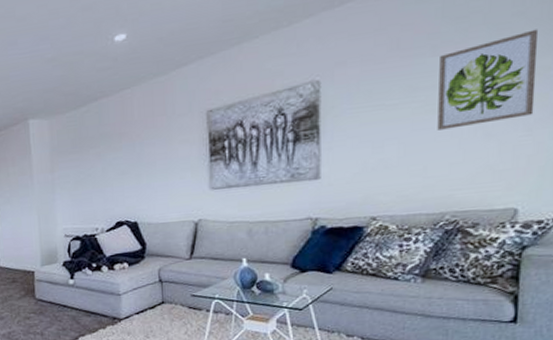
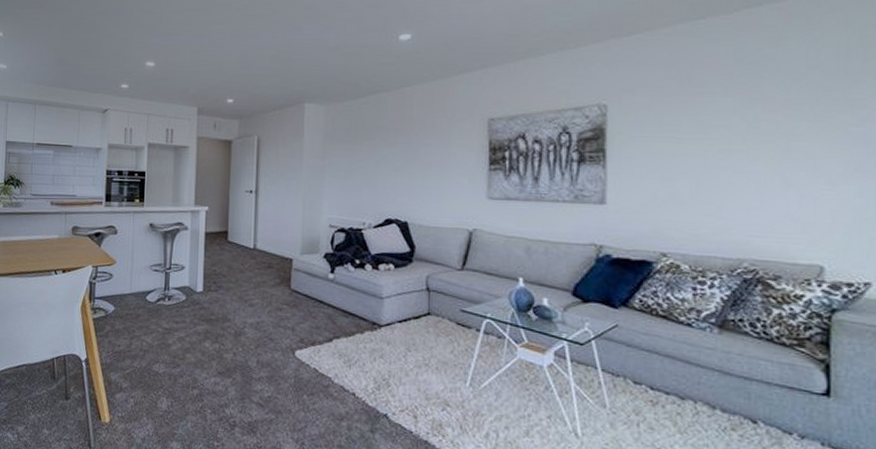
wall art: present [437,29,538,130] -> none [732,84,836,172]

